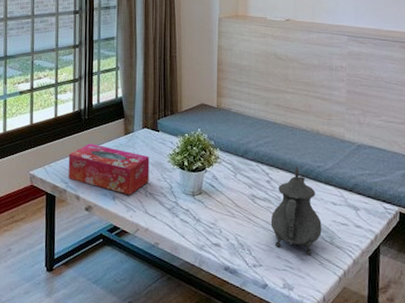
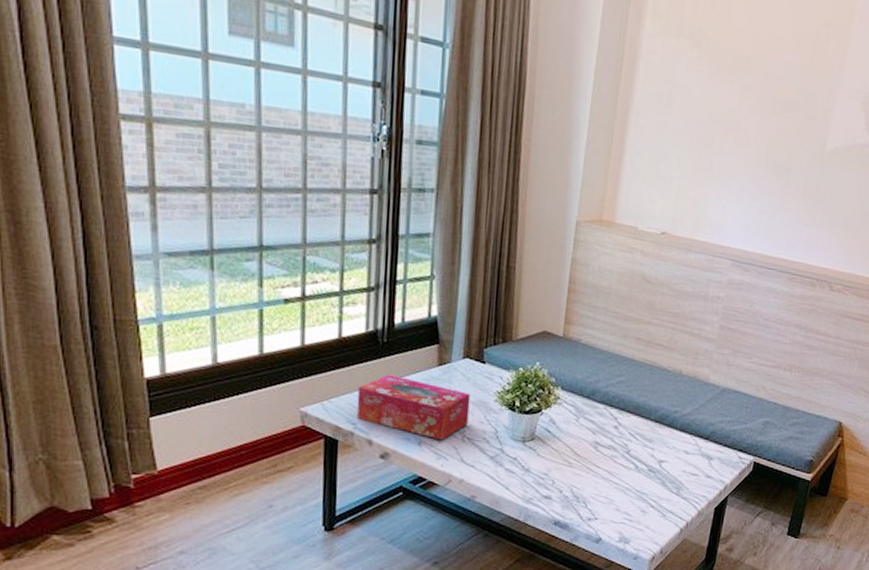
teapot: present [270,167,322,255] -> none [613,411,670,506]

